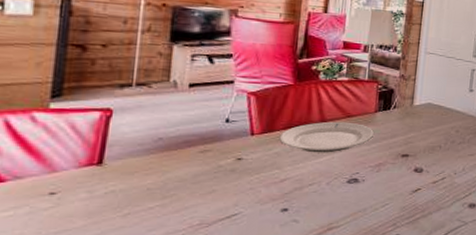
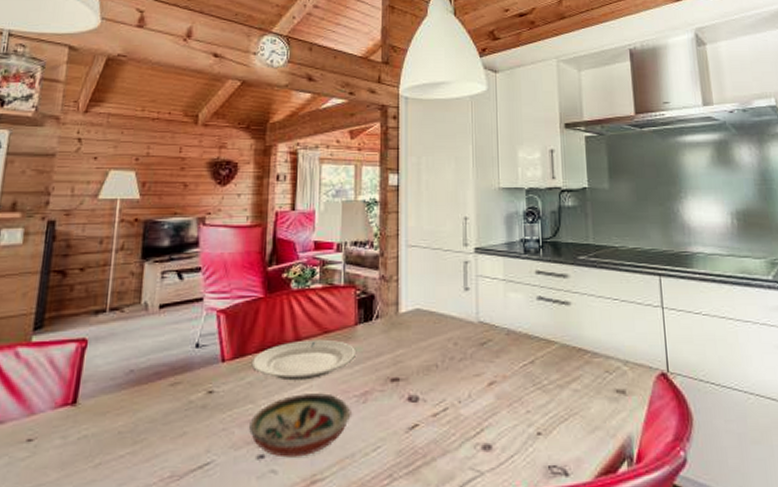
decorative bowl: none [275,163,366,211] -> present [249,393,351,458]

